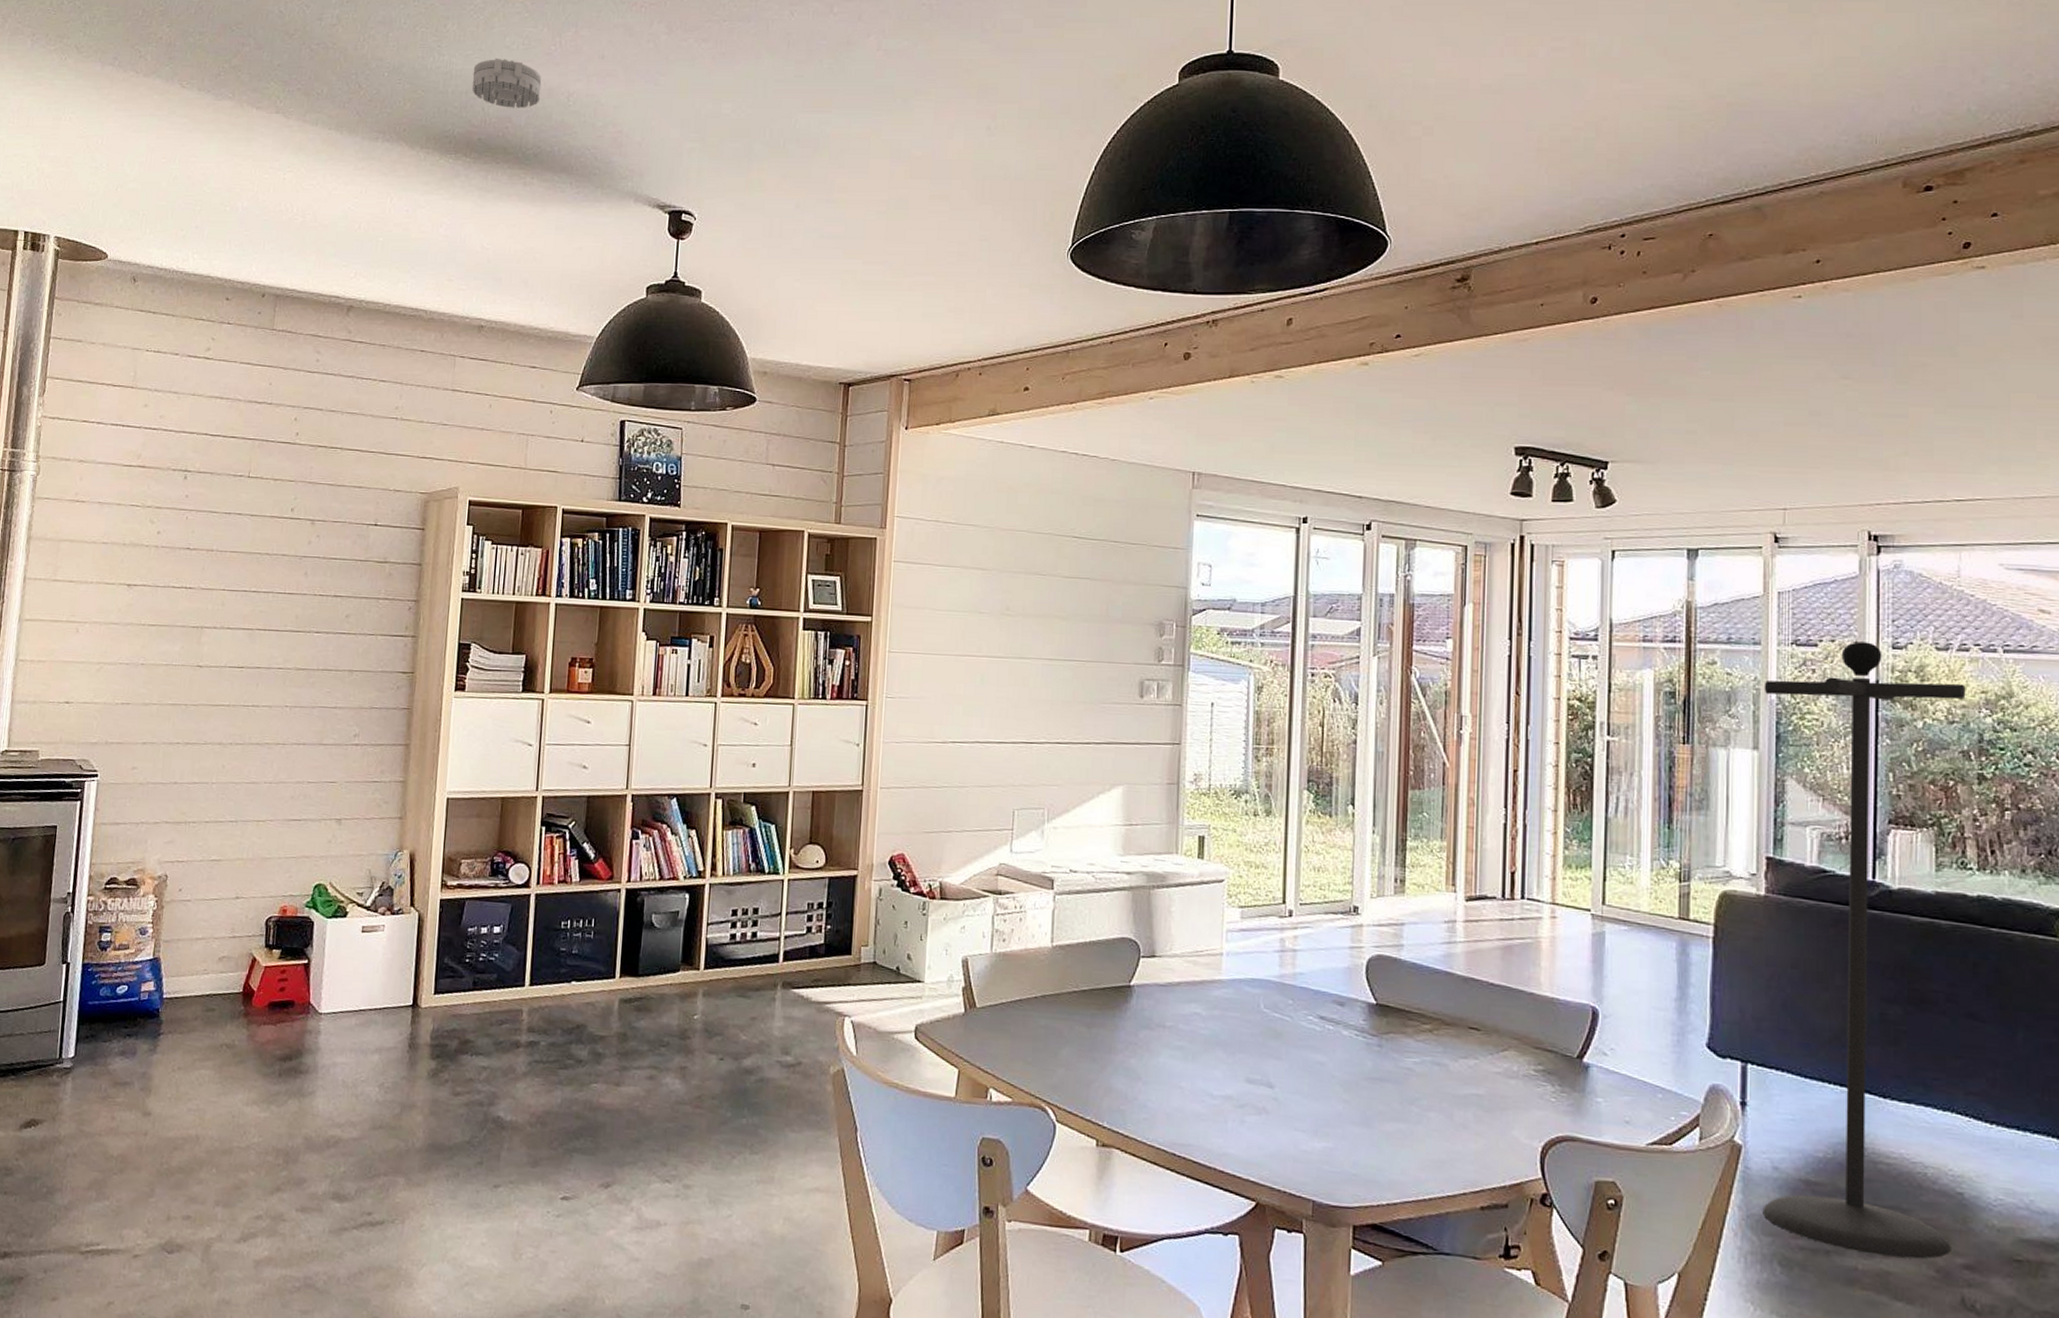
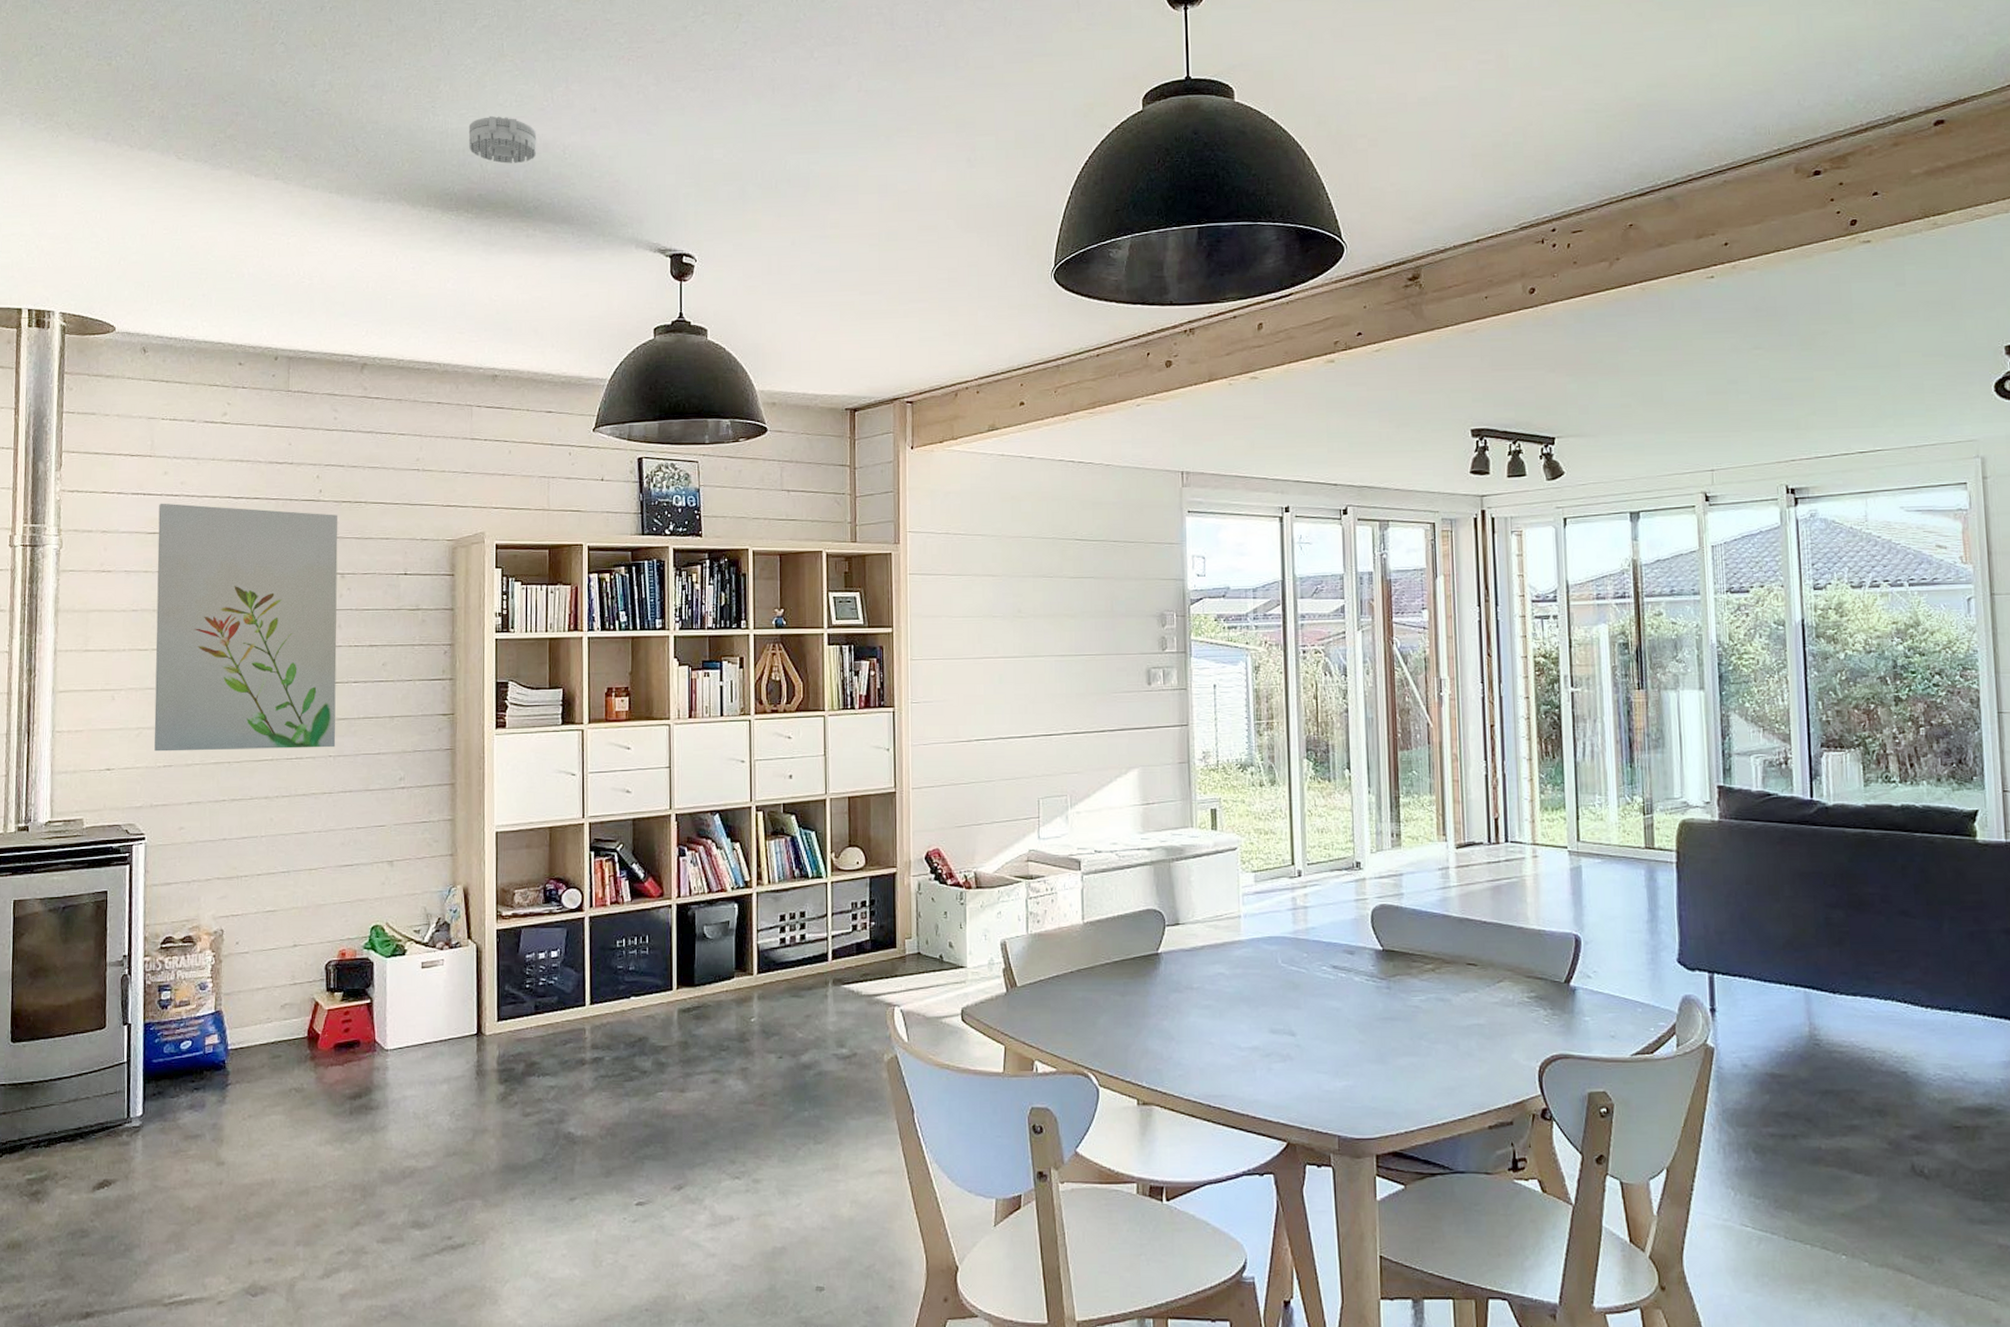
wall art: none [114,435,312,698] -> present [154,503,338,752]
coat rack: present [1762,641,1966,1259] -> none [1705,585,1900,1134]

